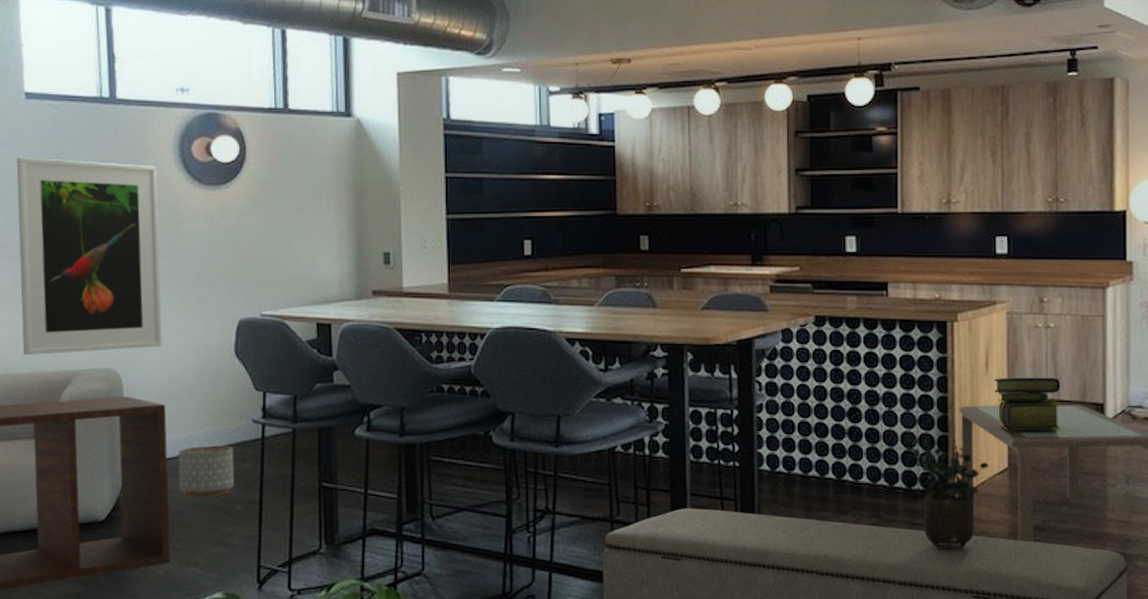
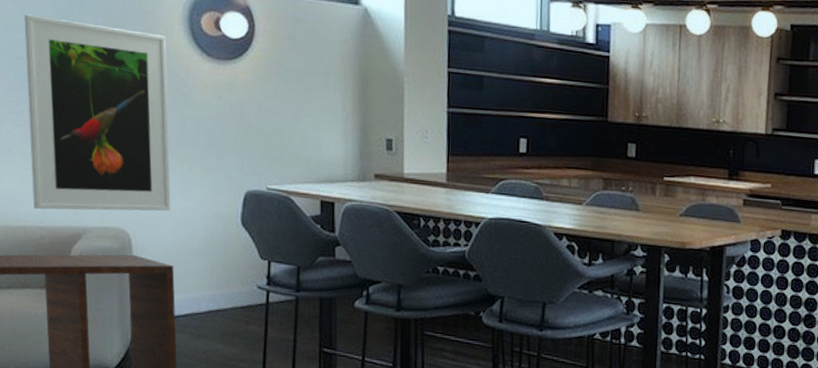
planter: present [178,445,235,497] -> none [185,306,240,354]

